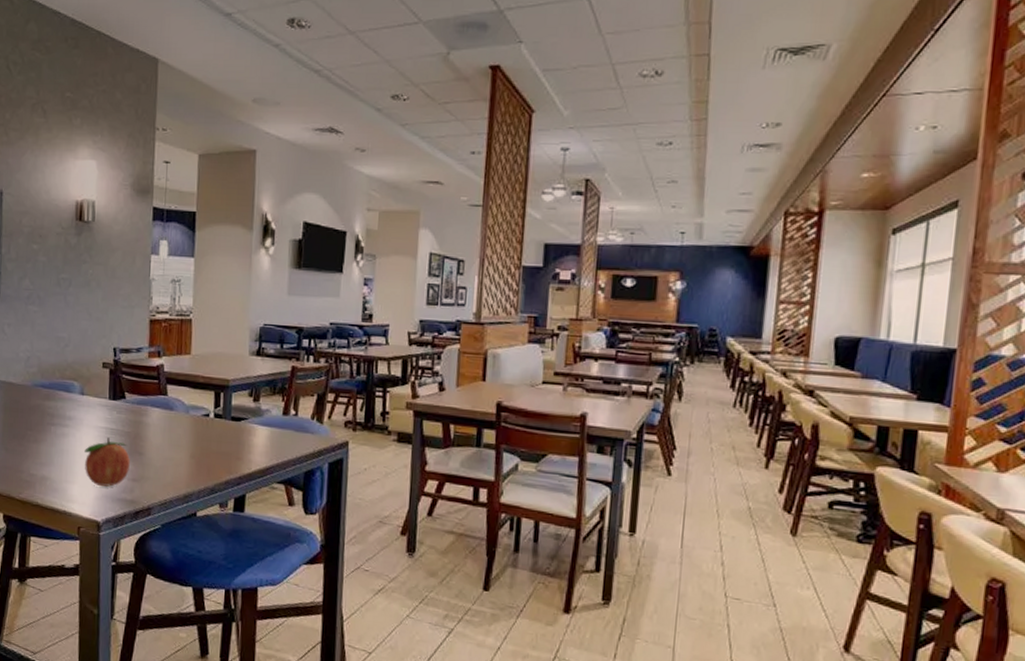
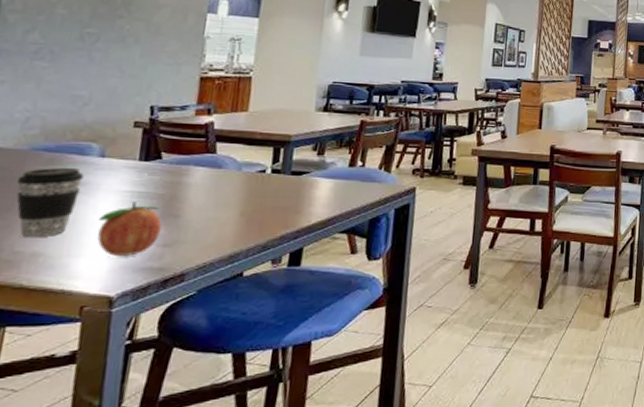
coffee cup: none [27,402,71,464] -> present [16,167,84,238]

